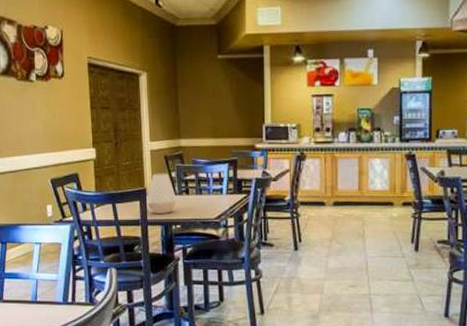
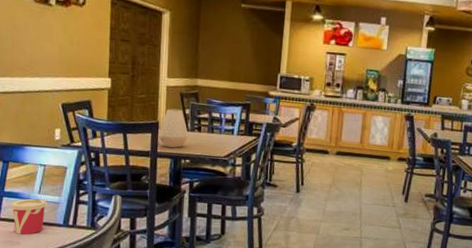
cup: none [12,278,47,315] -> present [10,198,48,235]

